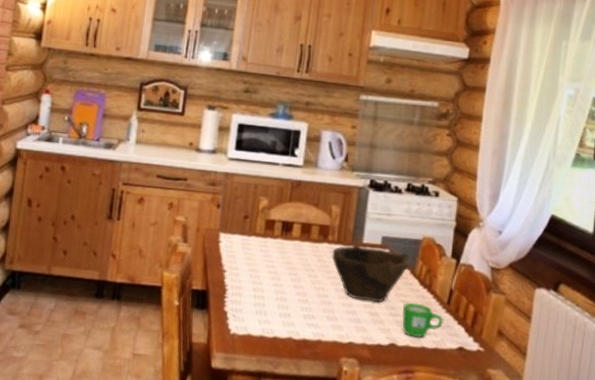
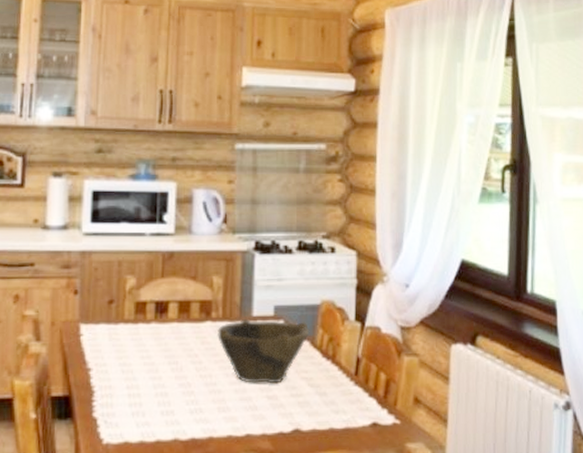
mug: present [402,302,444,337] -> none [304,378,353,419]

